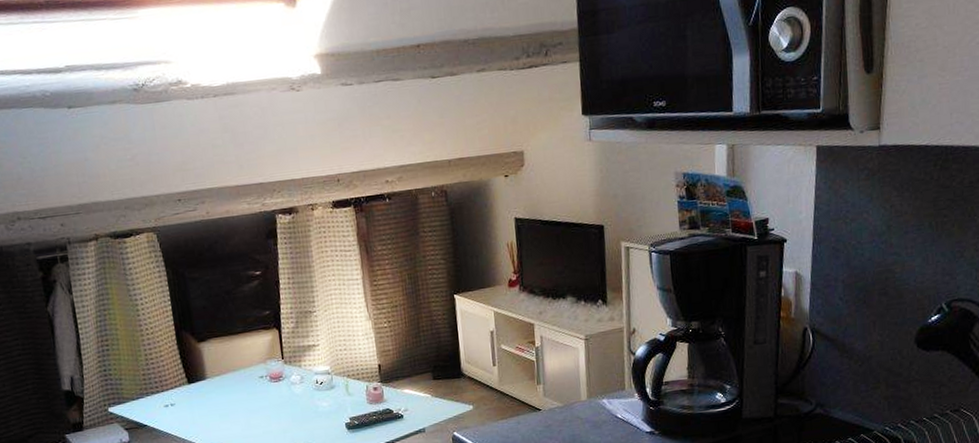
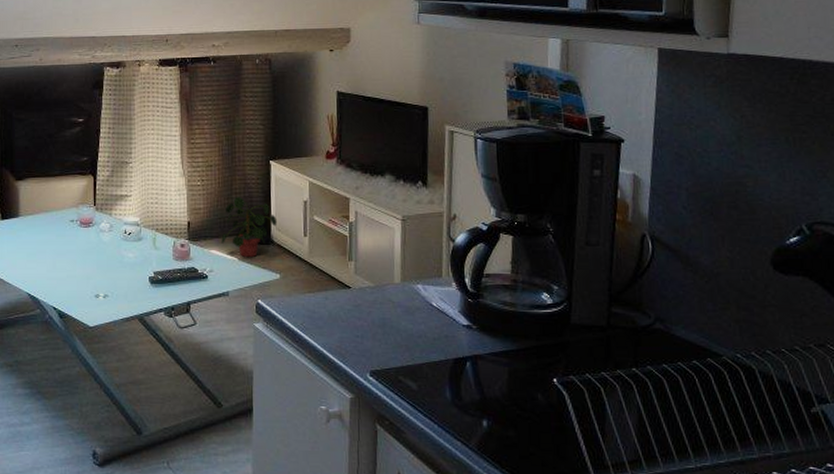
potted plant: none [413,334,466,393] -> present [221,197,277,258]

